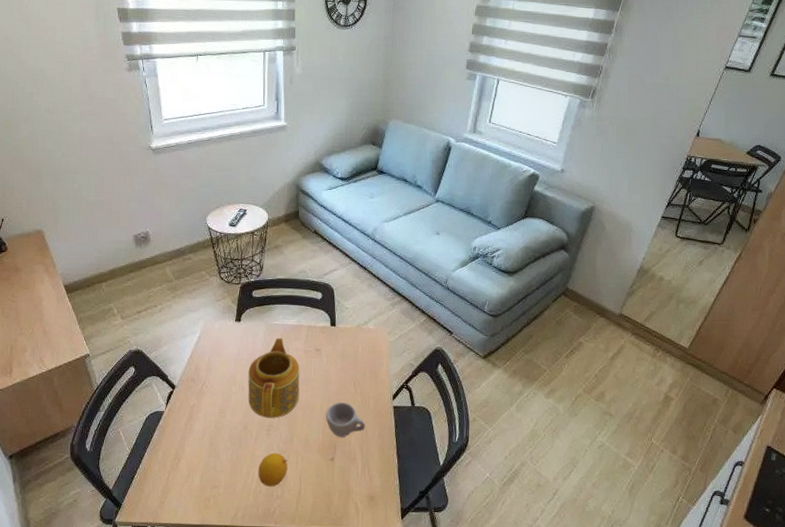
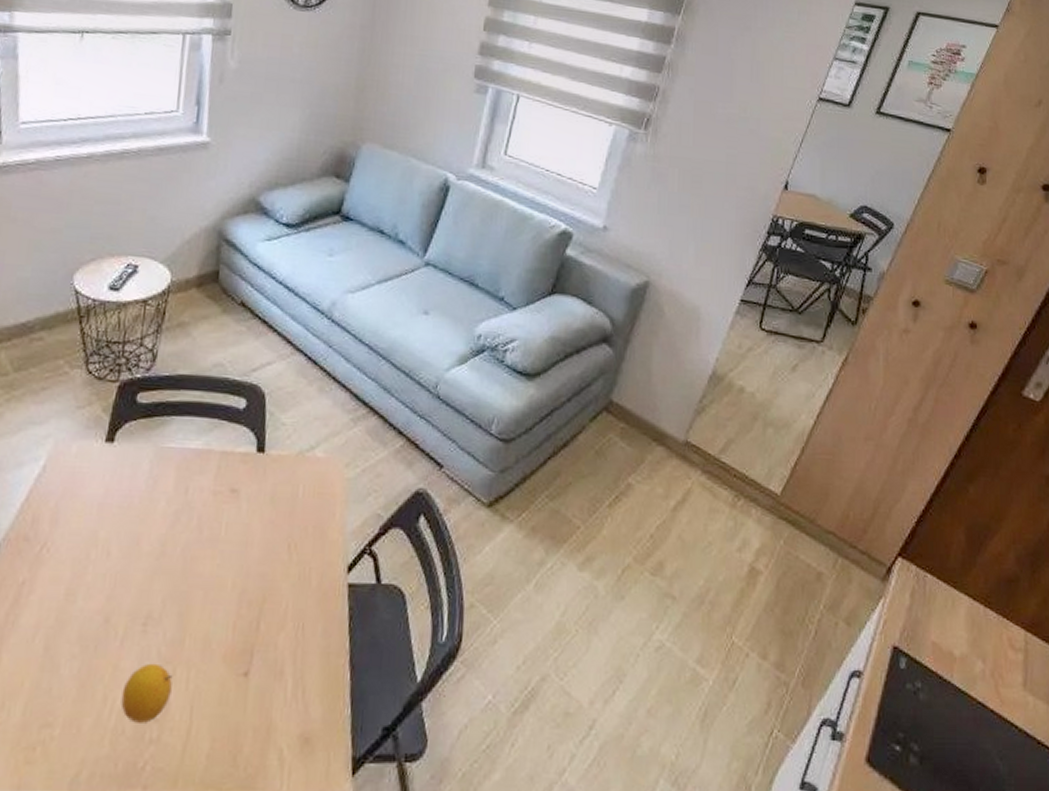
teapot: present [248,337,300,418] -> none [115,469,204,604]
cup: present [326,402,366,438] -> none [240,577,303,637]

